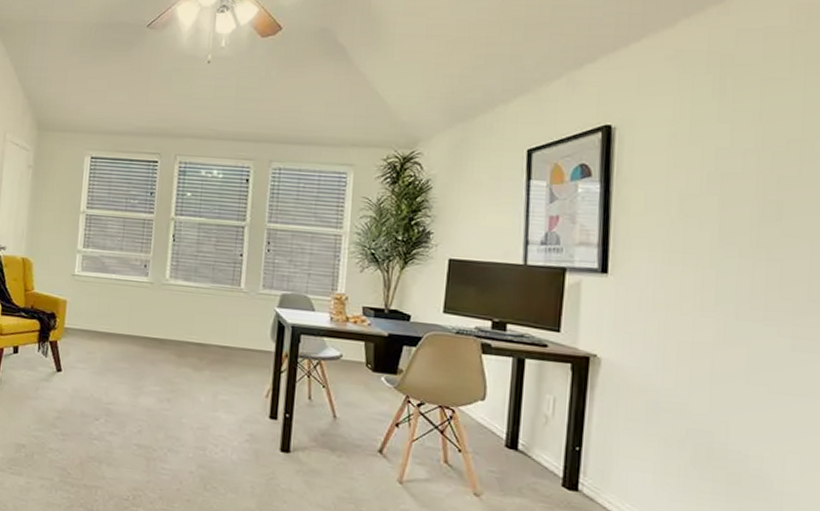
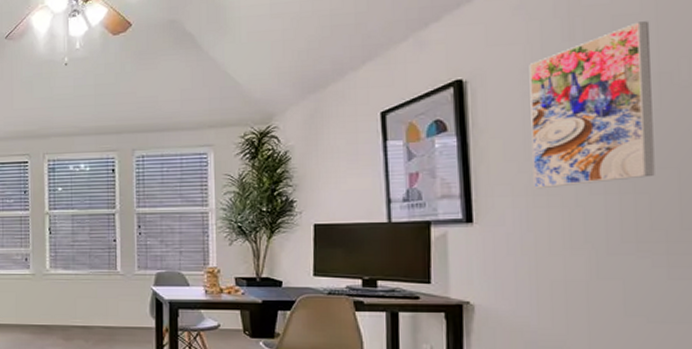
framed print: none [671,87,798,246] -> present [529,21,655,189]

